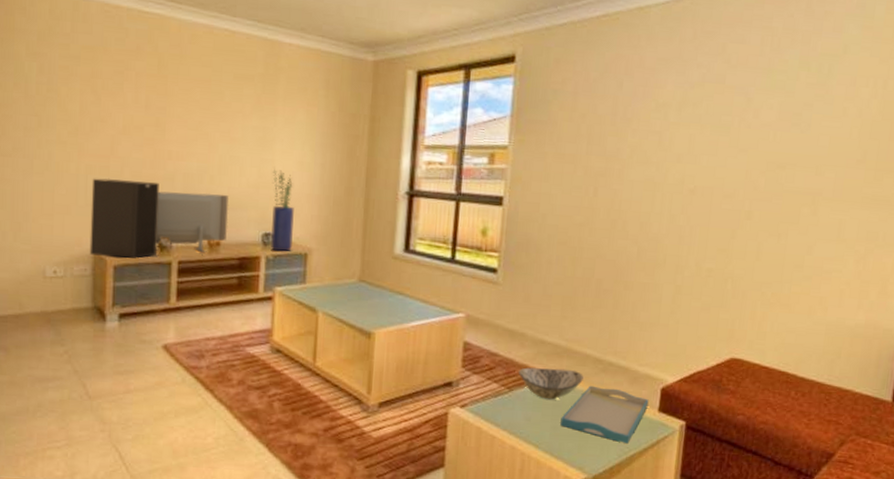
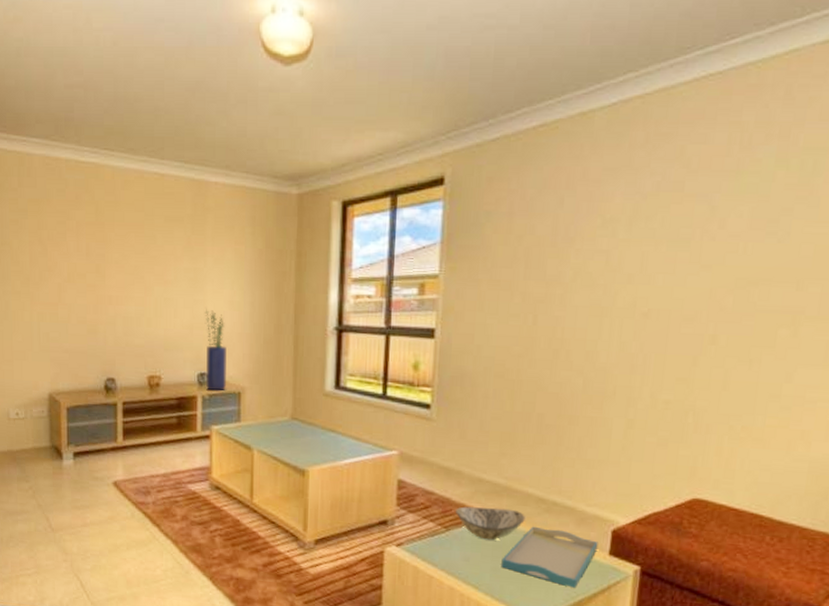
speaker: present [89,178,159,260] -> none [44,324,104,401]
television: present [155,191,228,254] -> none [101,335,165,394]

